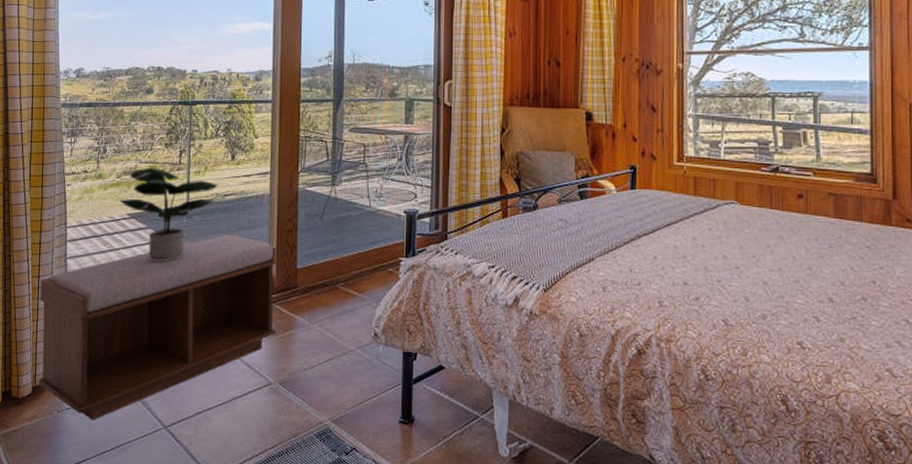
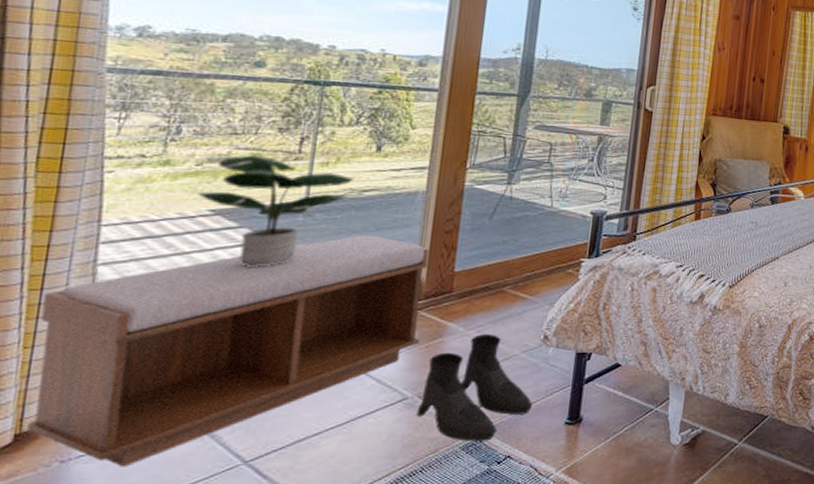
boots: none [279,328,371,431] -> present [416,334,533,442]

